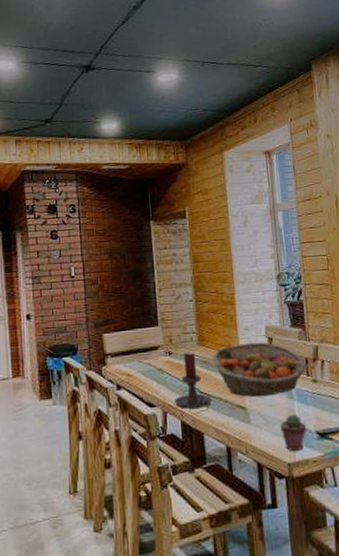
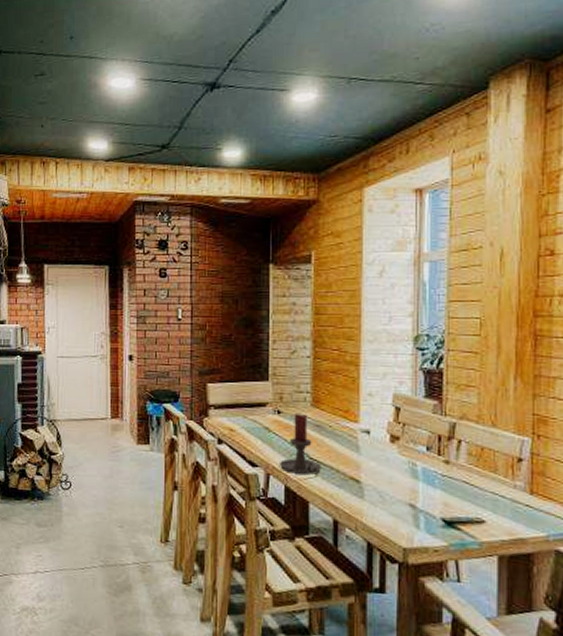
fruit basket: present [212,342,307,397] -> none [326,410,440,472]
potted succulent: present [280,414,307,452] -> none [398,495,431,537]

